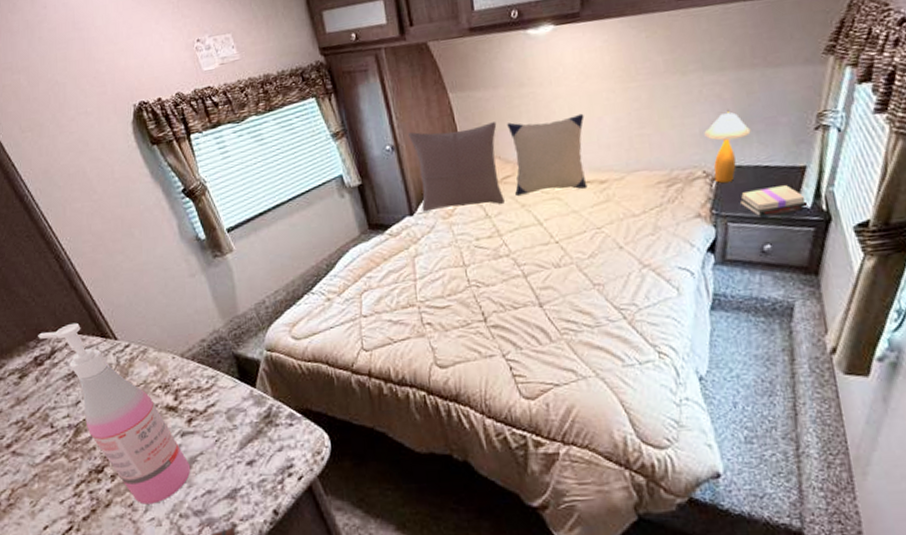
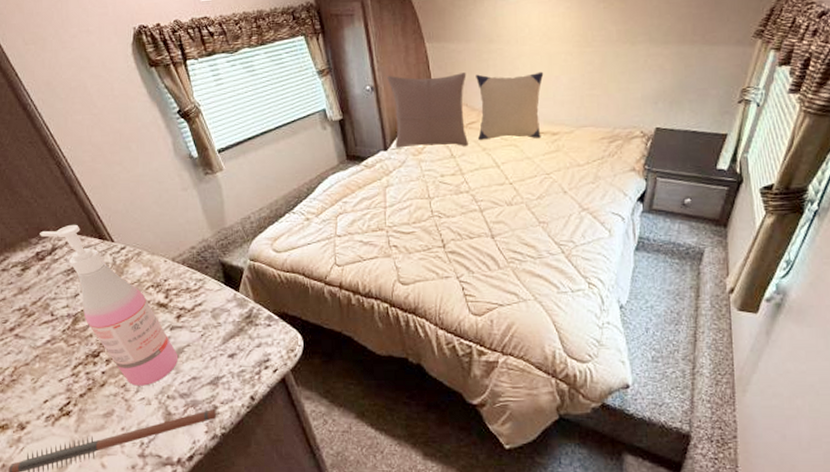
table lamp: present [704,110,751,184] -> none [645,79,685,144]
books: present [740,185,809,218] -> none [669,149,725,175]

